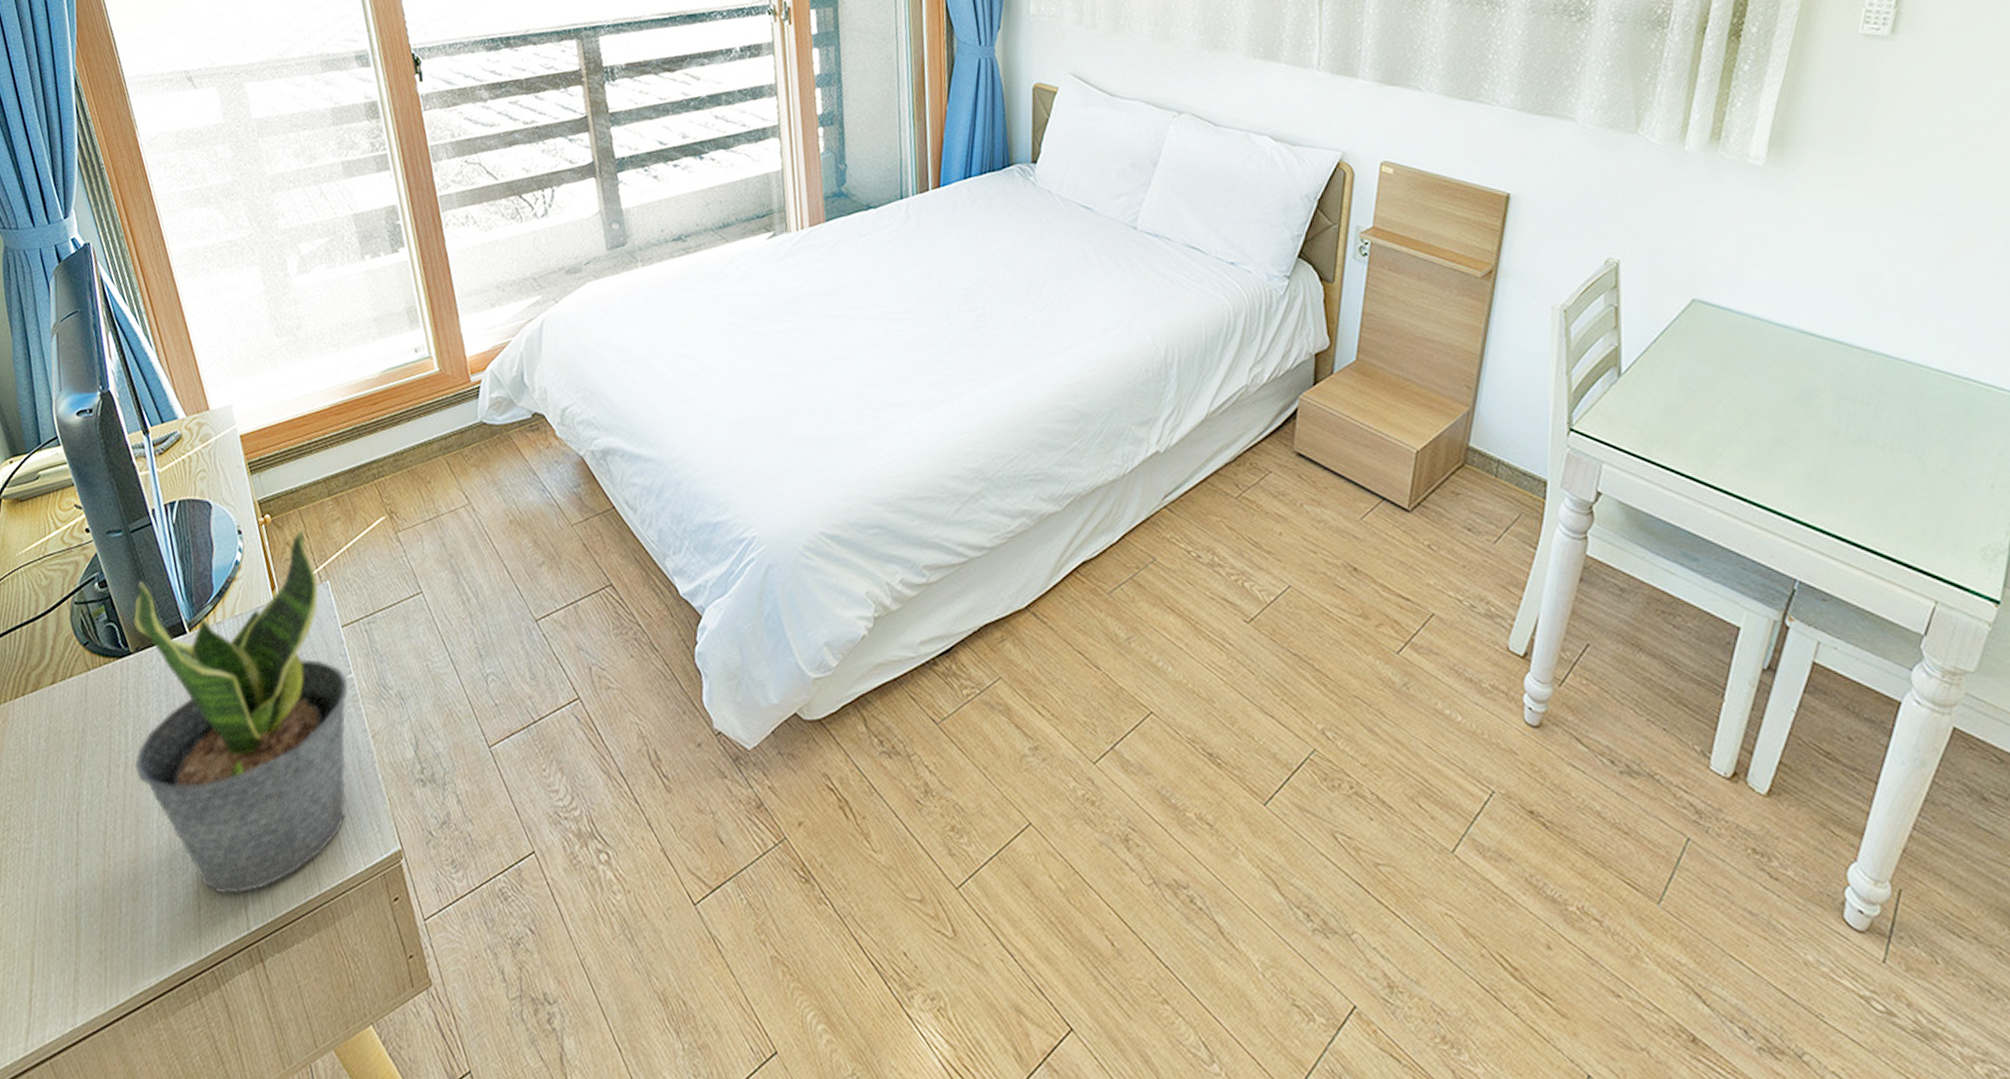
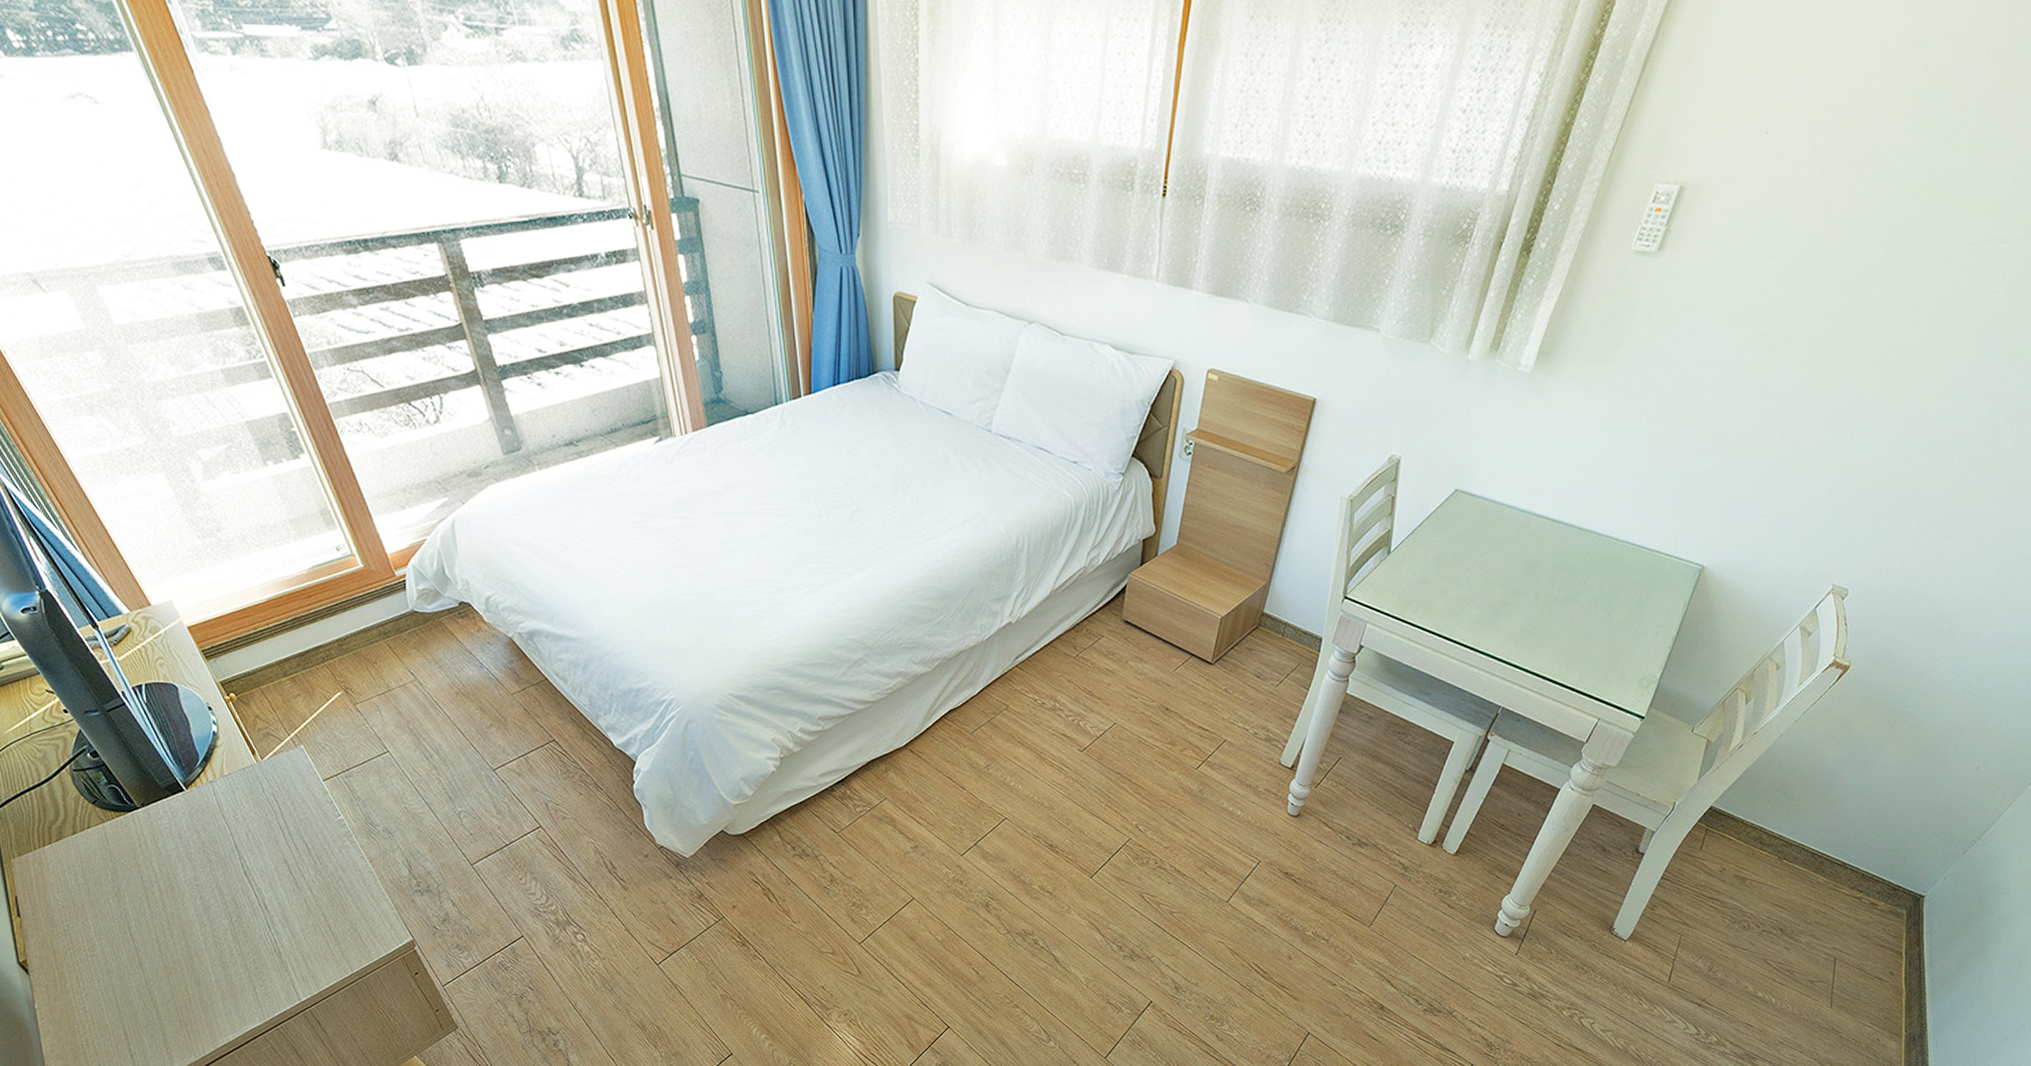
potted plant: present [133,530,348,894] -> none [127,705,362,977]

